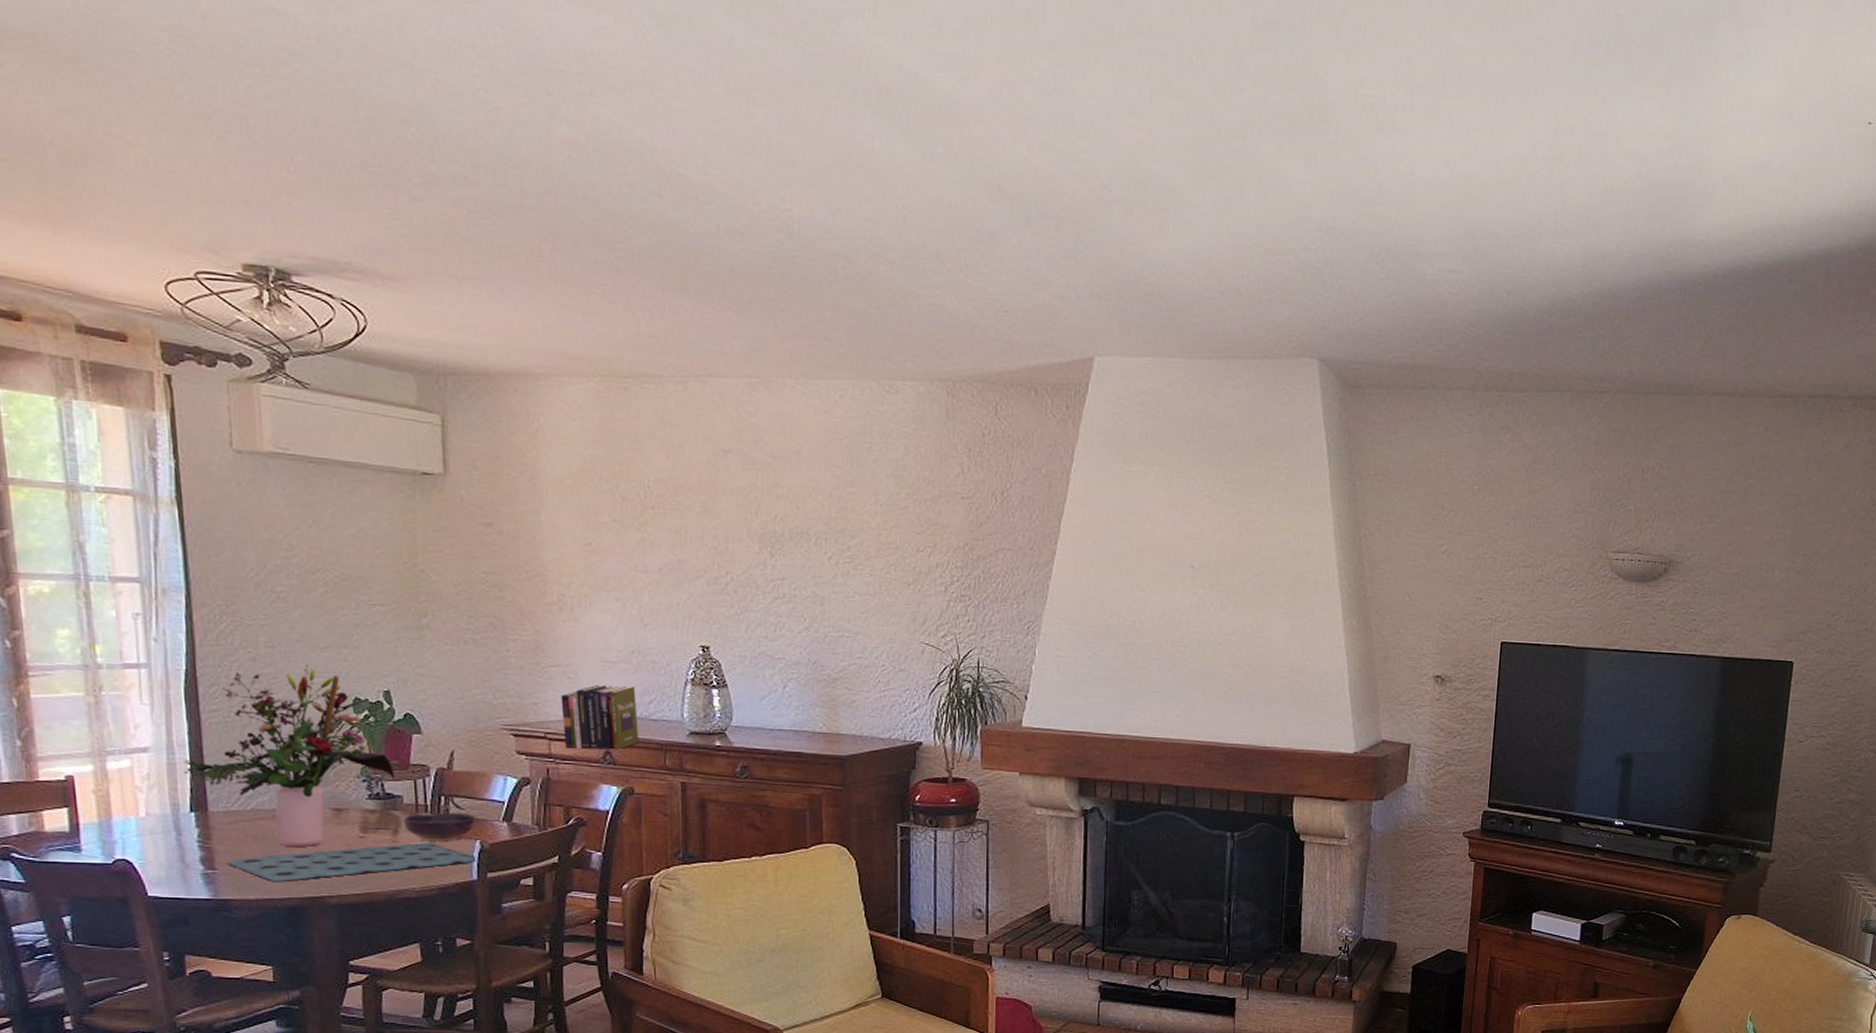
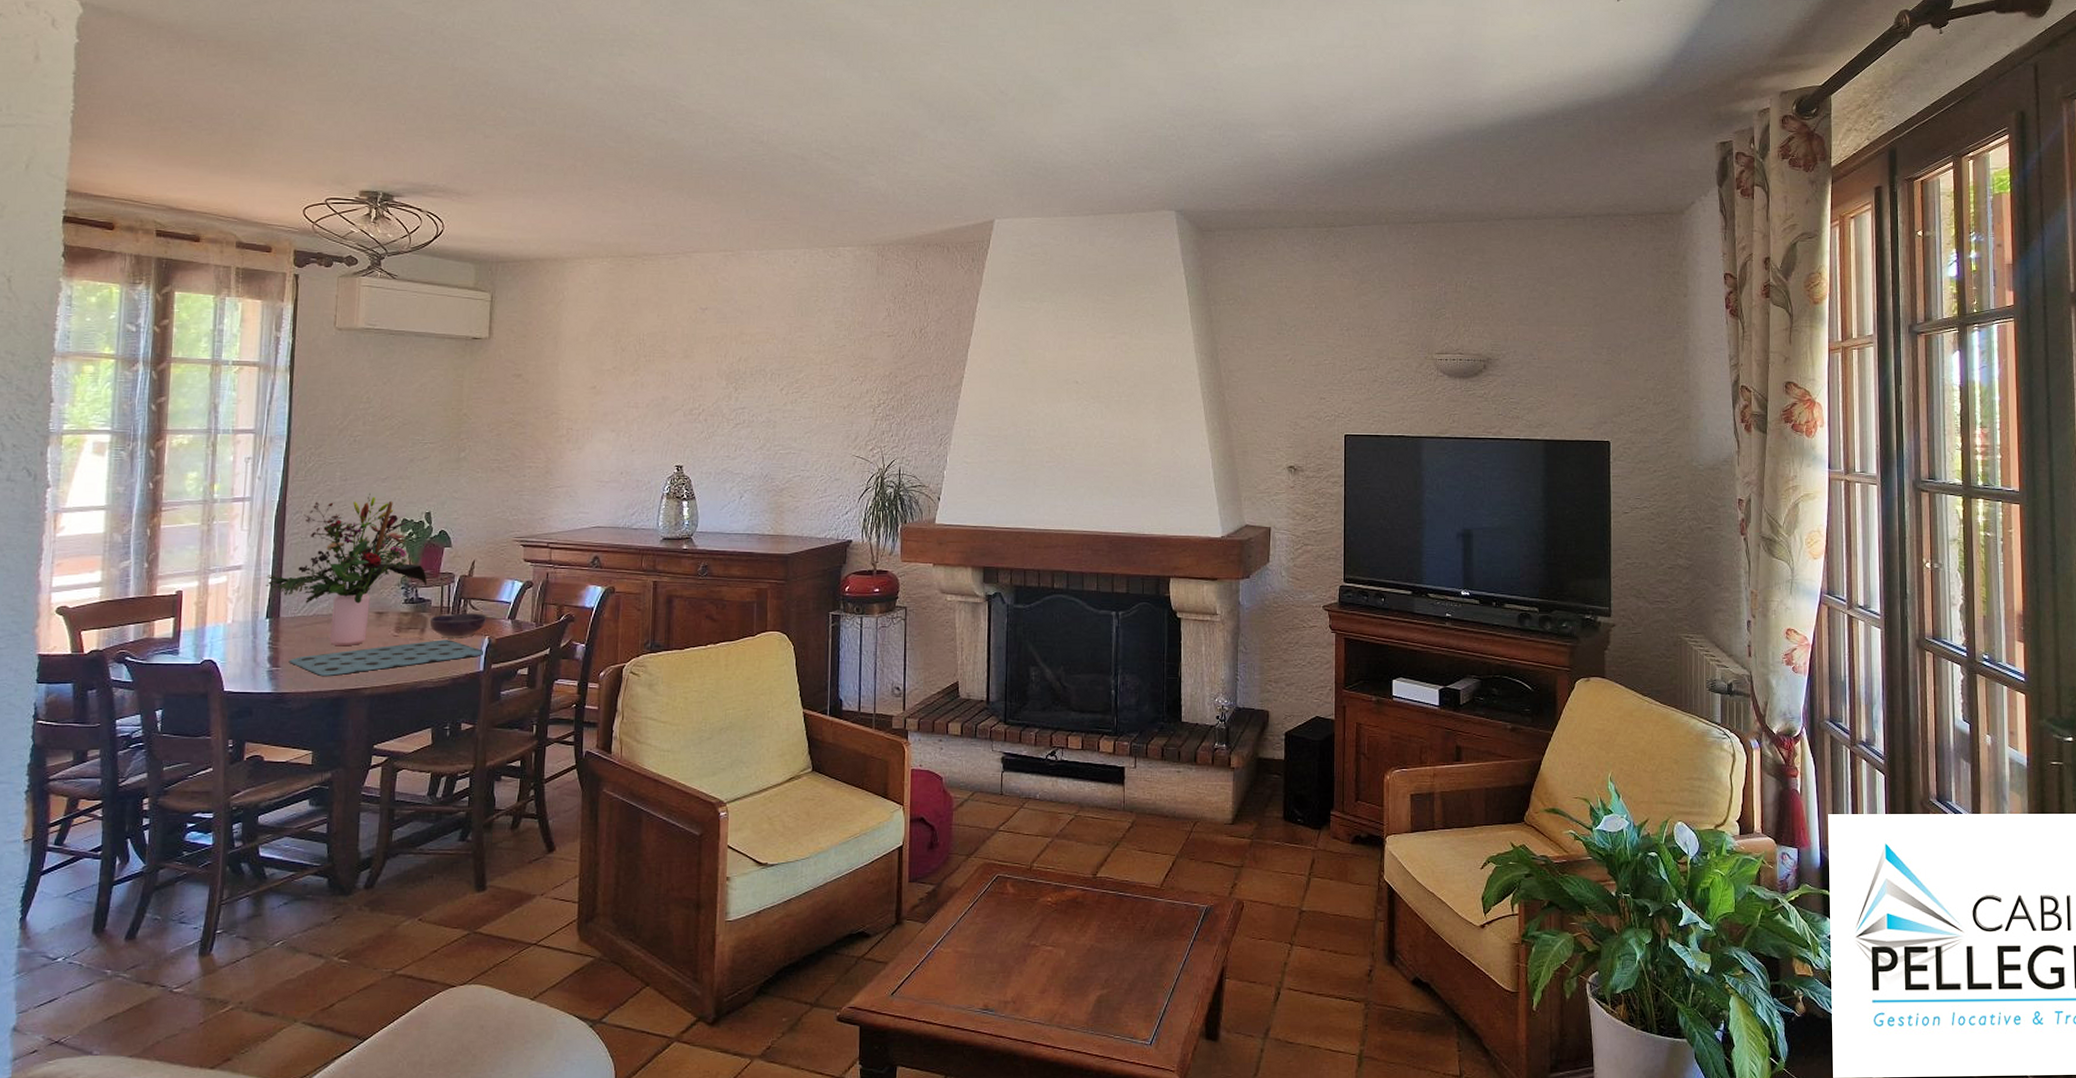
books: present [560,685,639,750] -> none [562,501,622,556]

